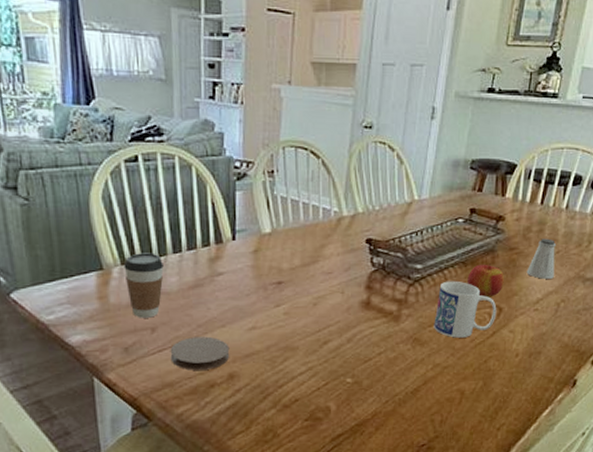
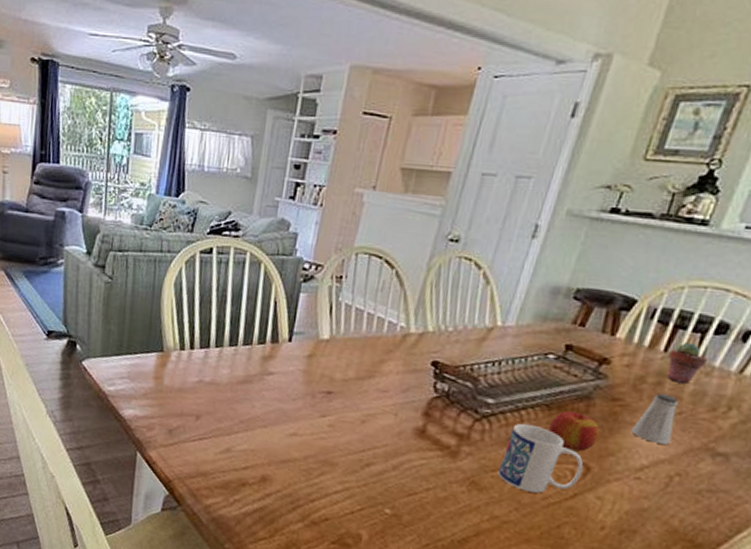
coffee cup: present [123,253,164,318] -> none [181,341,218,405]
coaster: present [170,336,230,371] -> none [208,431,267,468]
potted succulent: none [545,194,570,228] -> present [666,342,707,384]

